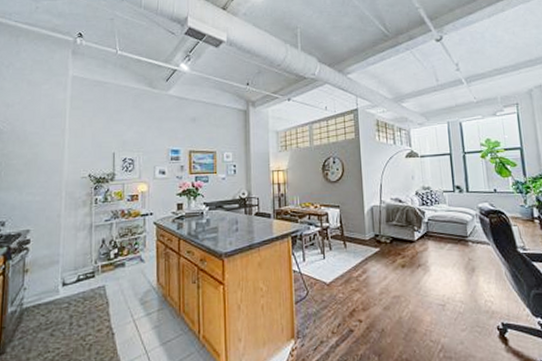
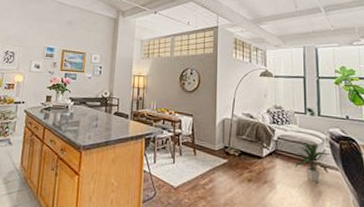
indoor plant: none [447,220,482,259] -> present [294,141,332,182]

